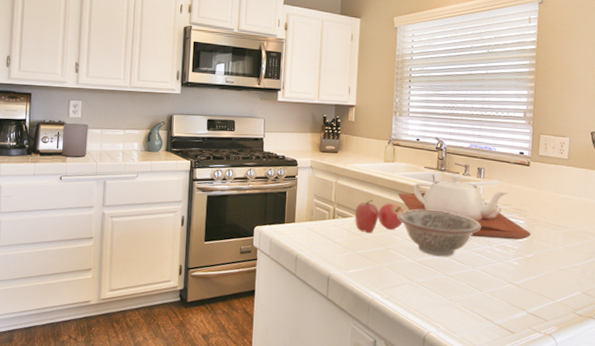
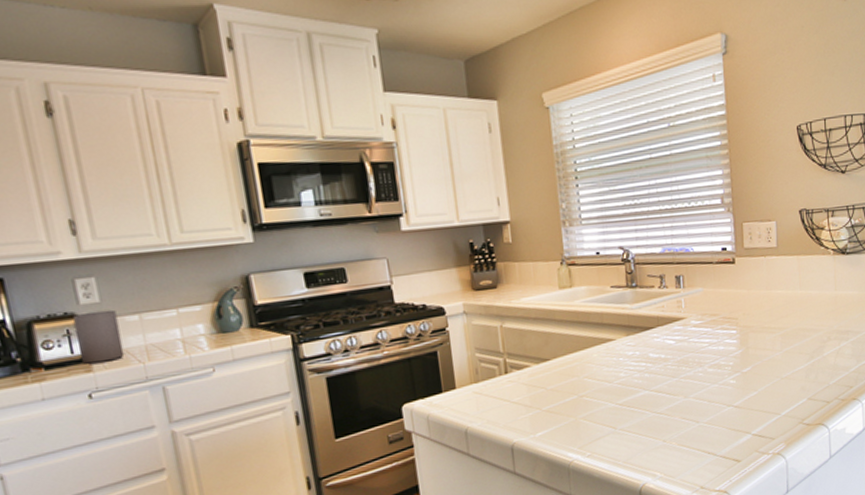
fruit: present [354,200,379,234] -> none [531,340,564,383]
fruit: present [378,203,404,230] -> none [562,339,594,374]
decorative bowl: present [397,209,481,257] -> none [586,336,688,393]
tea set: present [399,174,531,240] -> none [584,288,745,360]

